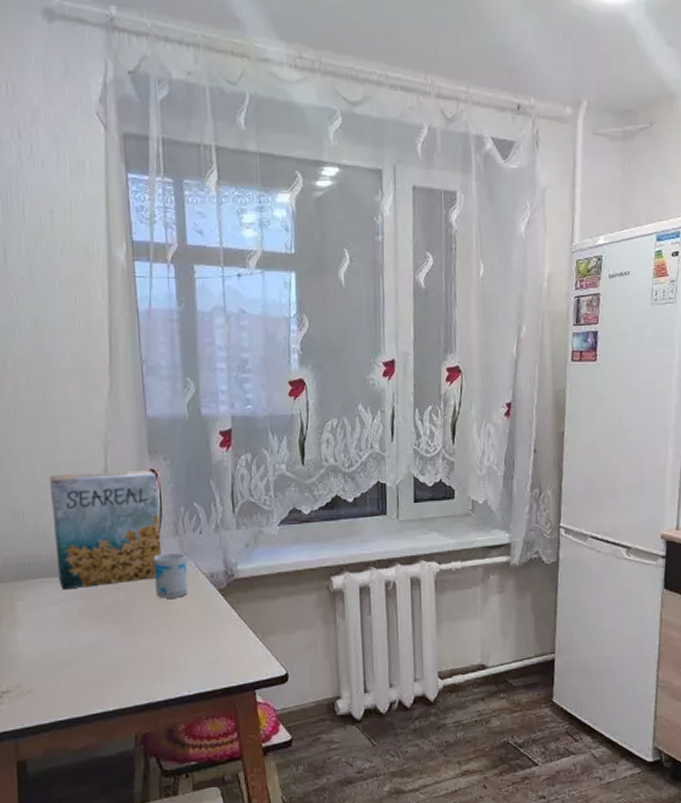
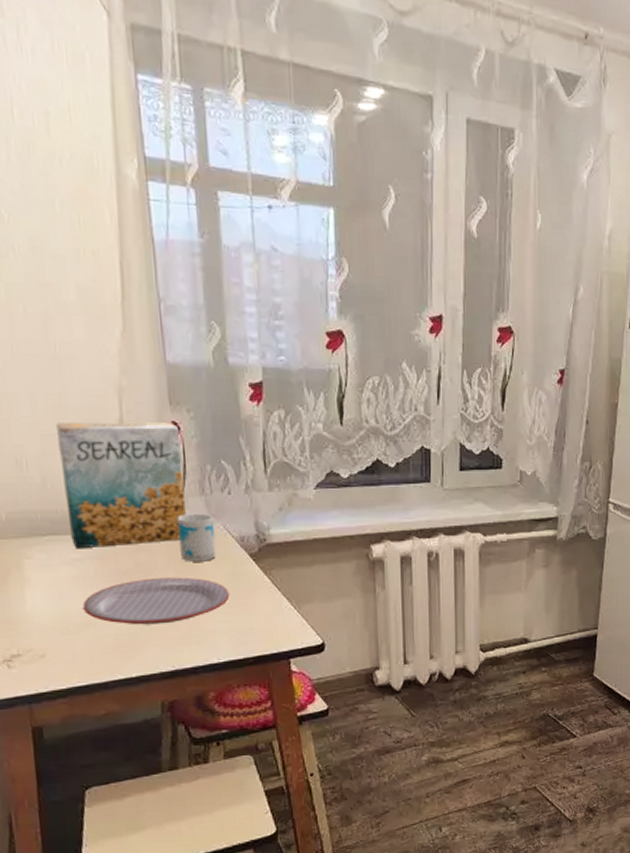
plate: none [67,613,200,661] -> present [83,577,230,625]

